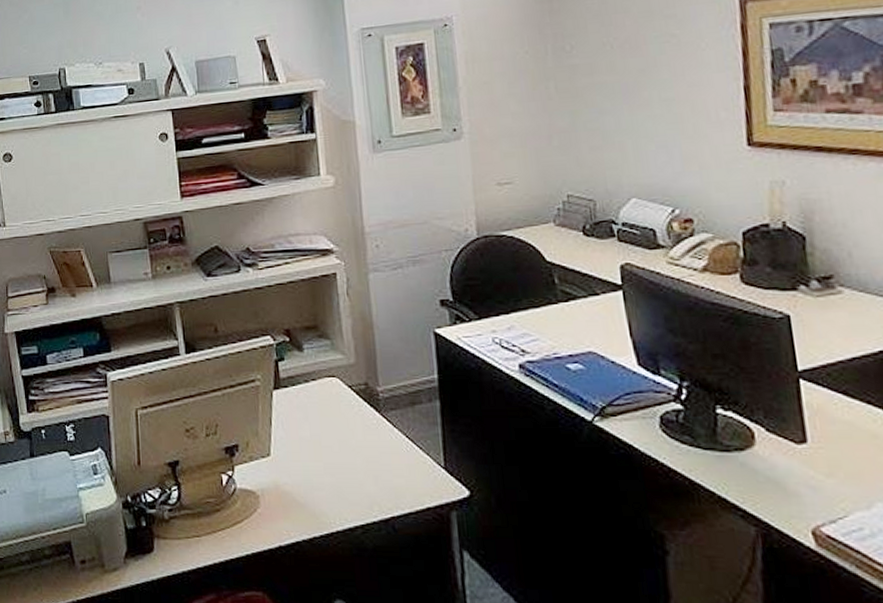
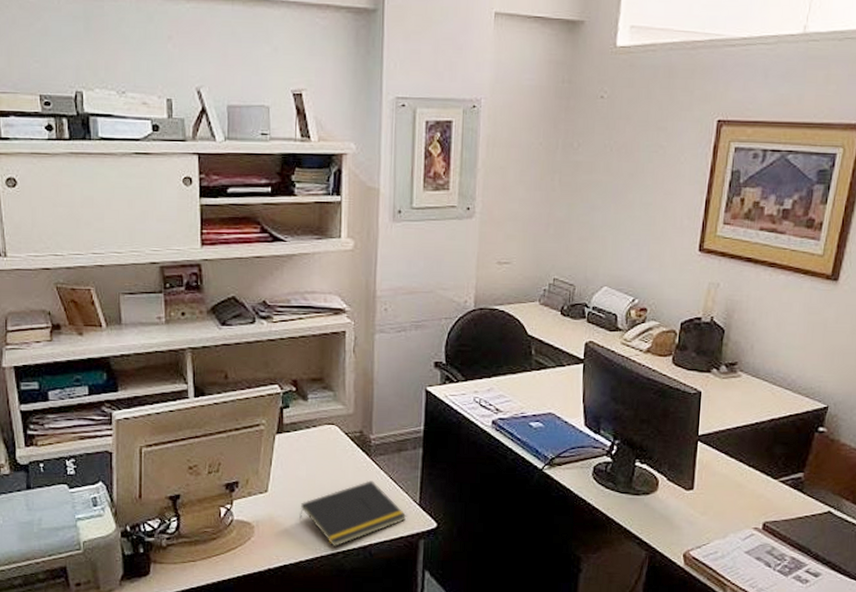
notepad: none [308,440,432,520] -> present [300,480,407,547]

